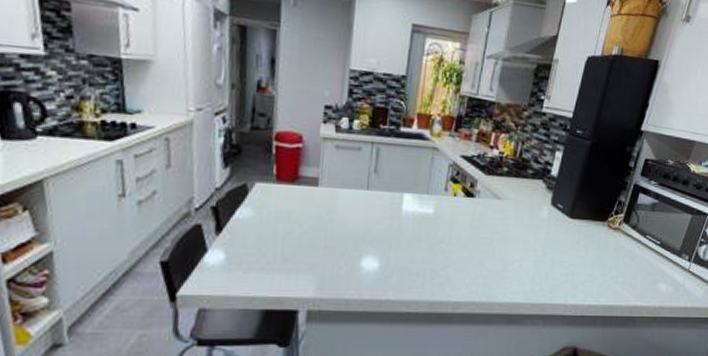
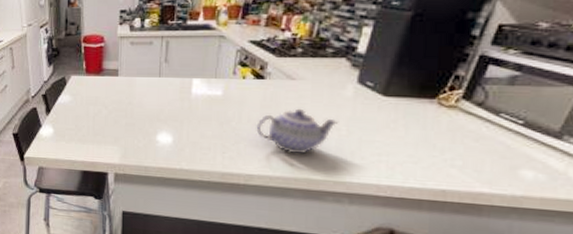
teapot: none [465,229,536,278] -> present [256,108,339,155]

